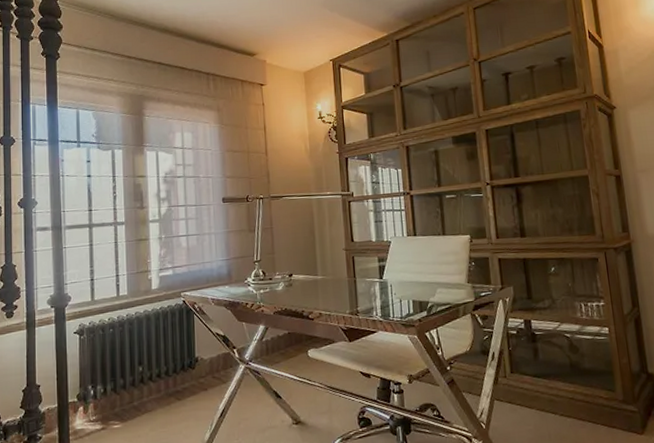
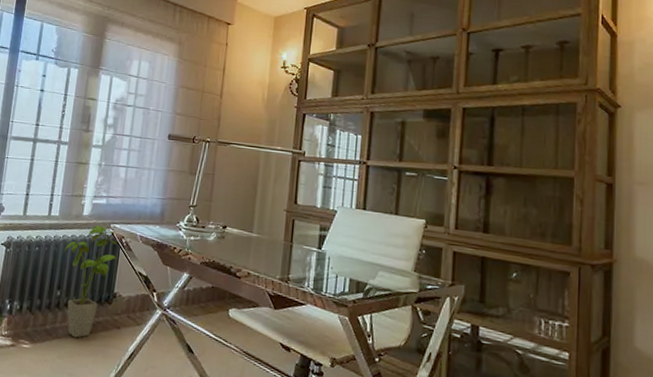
house plant: none [139,296,193,408] -> present [64,225,120,338]

